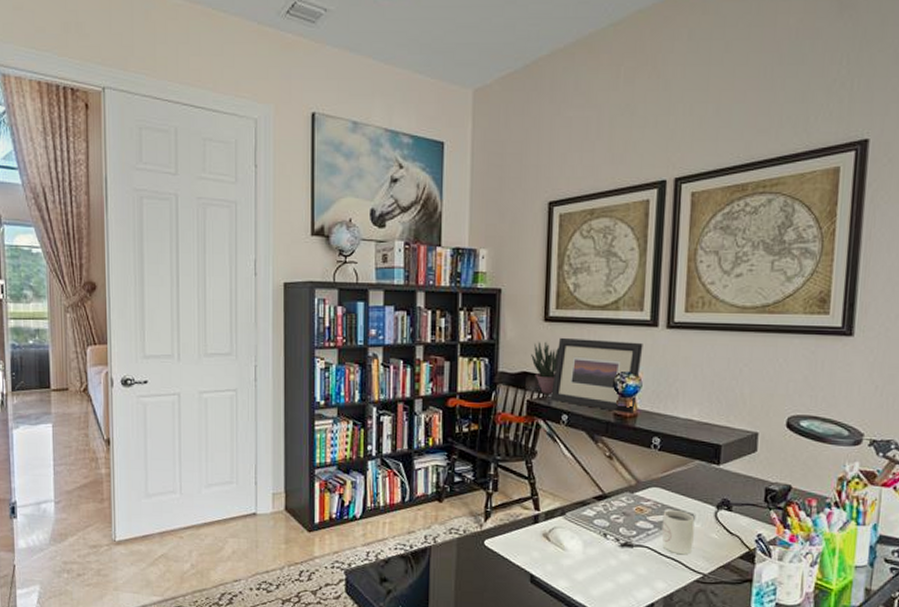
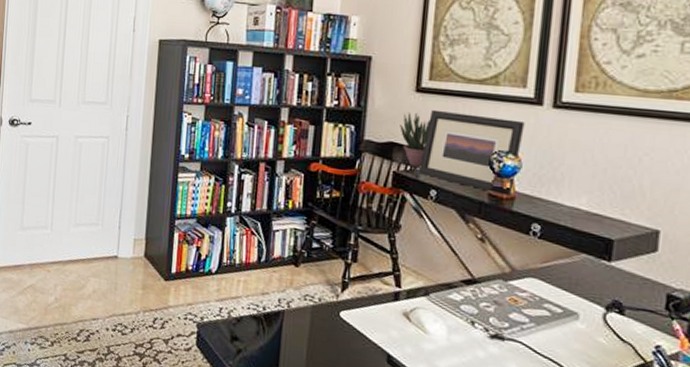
mug: present [661,510,695,555] -> none [538,305,579,357]

